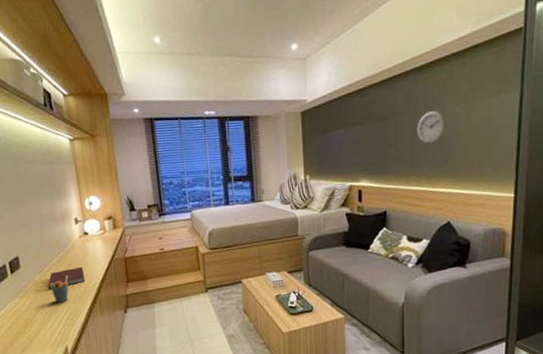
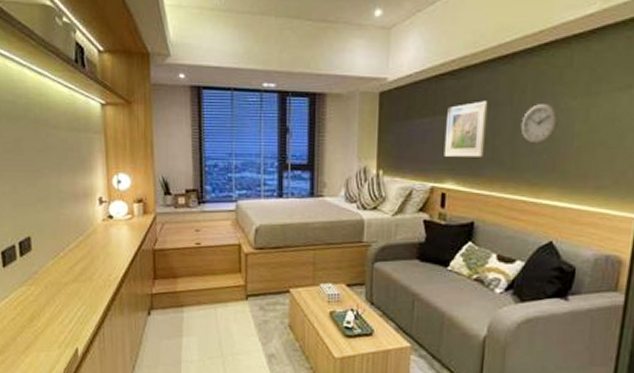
notebook: present [48,266,86,289] -> none [61,255,105,279]
pen holder: present [49,275,69,303] -> none [63,264,86,296]
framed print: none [357,112,390,160] -> present [444,100,488,157]

